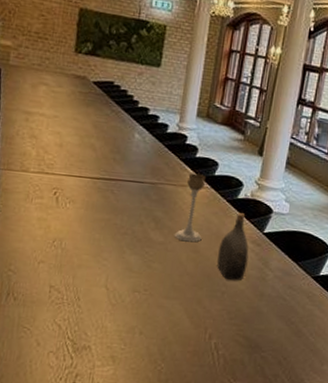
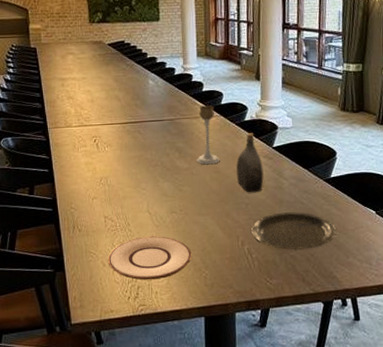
plate: none [44,315,149,368] -> present [107,236,192,280]
plate: none [223,307,315,351] -> present [251,212,336,250]

